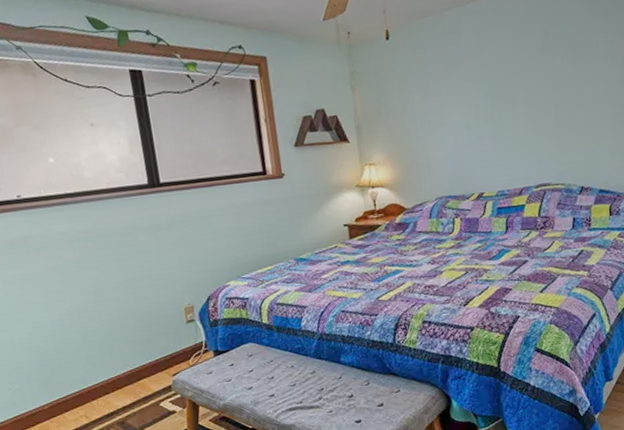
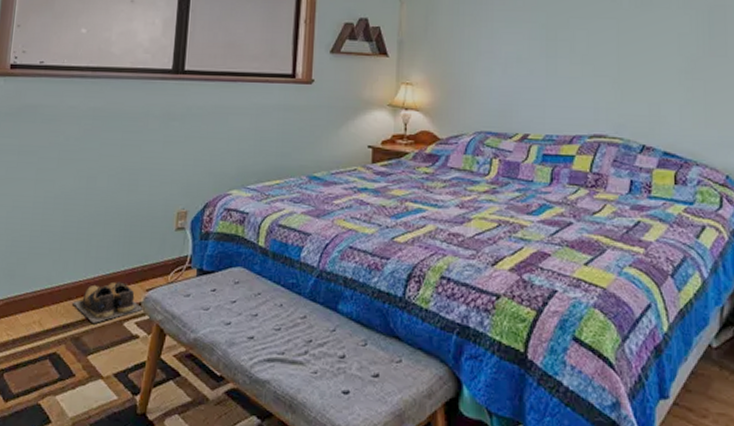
shoes: none [110,372,174,408] -> present [73,282,143,323]

